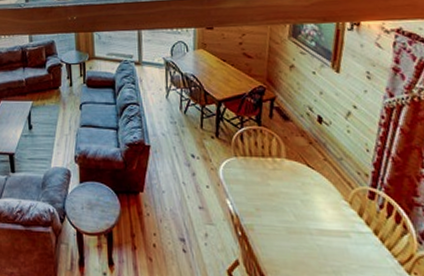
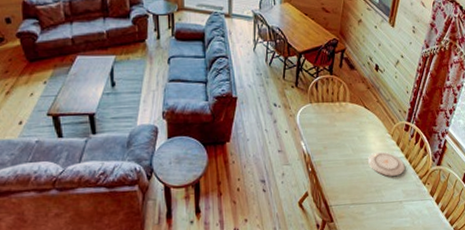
plate: none [318,221,375,256] -> present [368,151,405,176]

